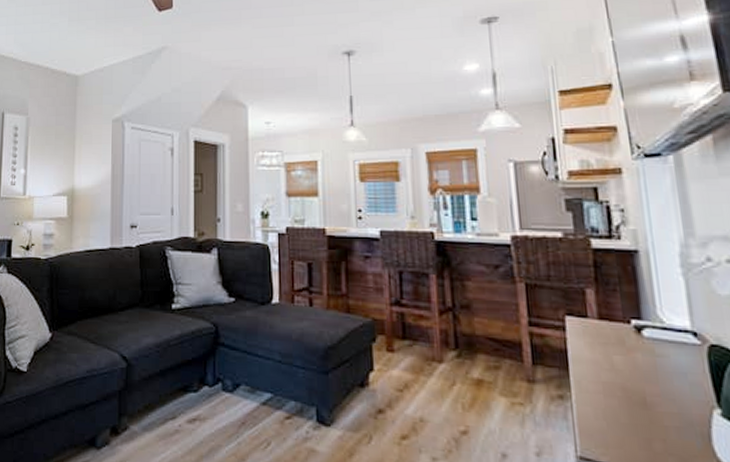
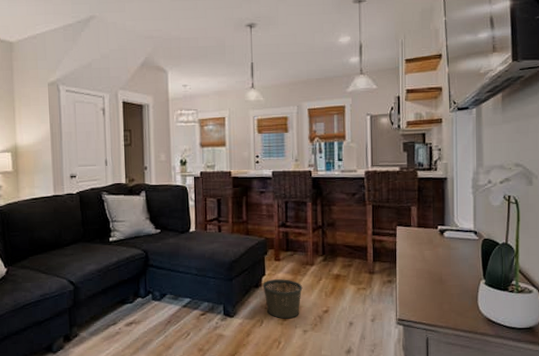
basket: none [370,377,428,438] -> present [262,279,303,319]

